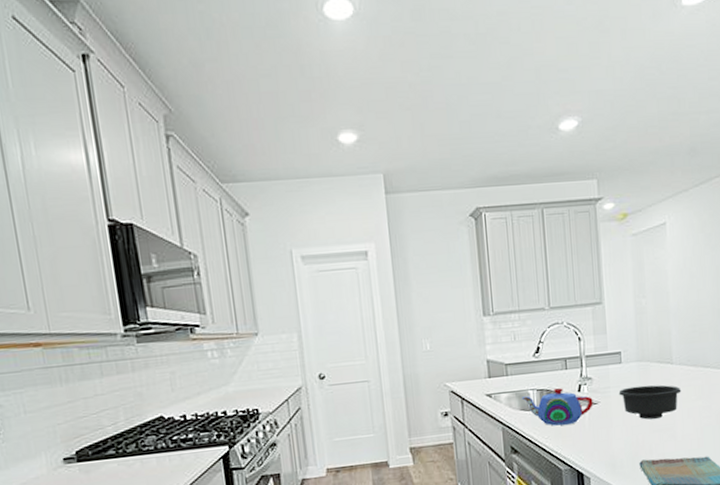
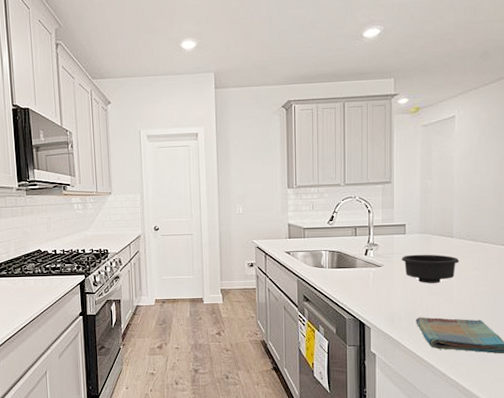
teapot: present [521,388,593,426] -> none [315,251,378,282]

